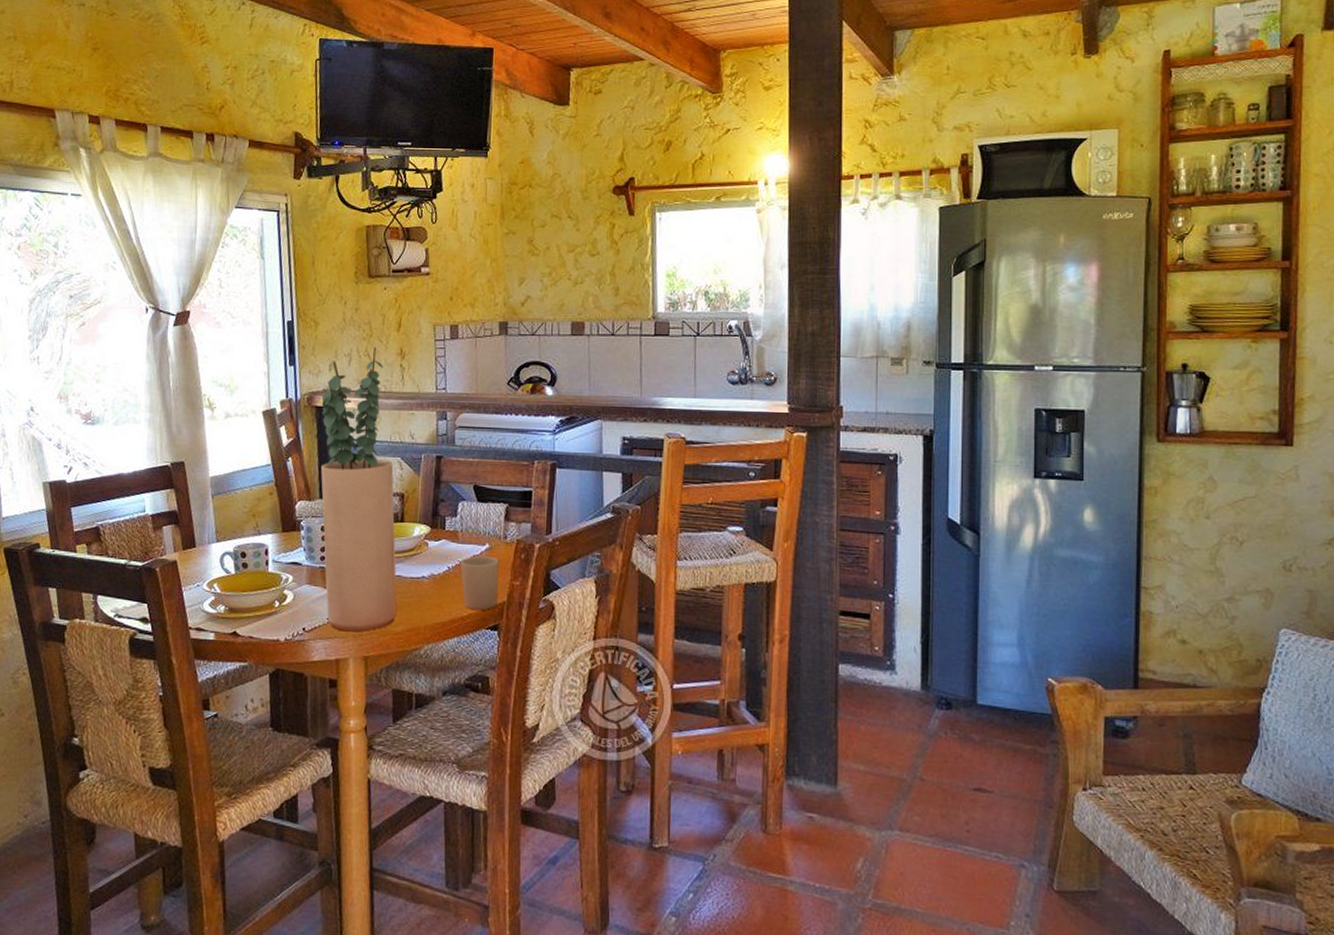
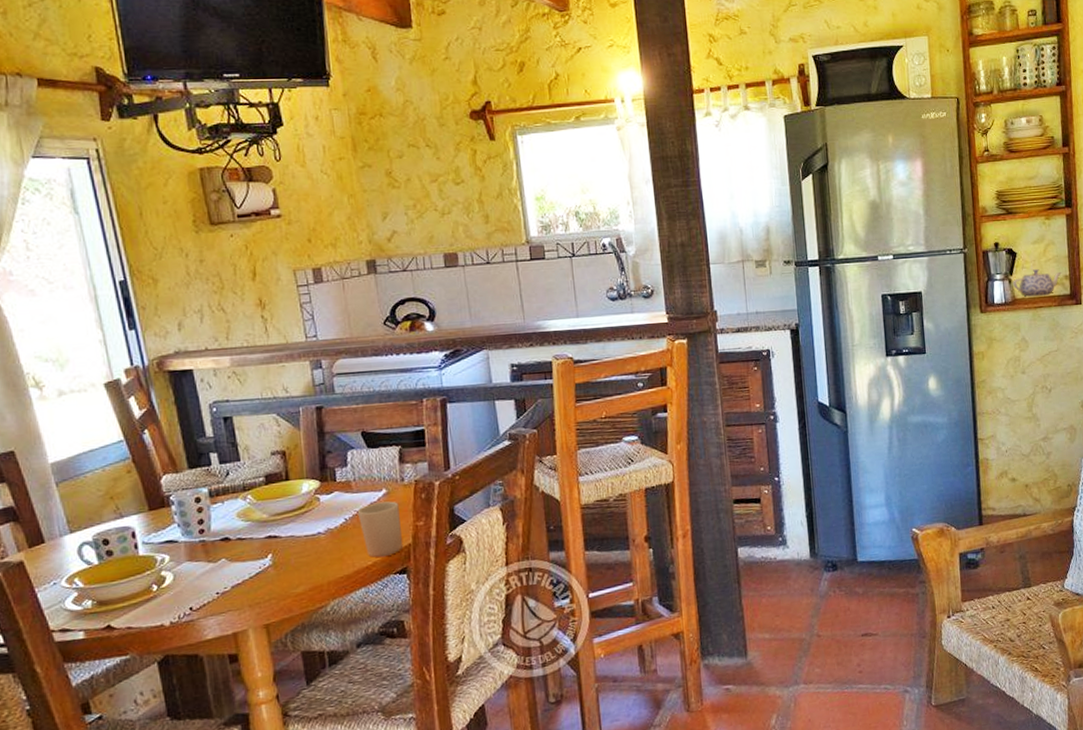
vase: present [320,346,398,632] -> none [174,299,295,603]
teapot: none [1202,399,1269,432] -> present [1013,269,1062,298]

